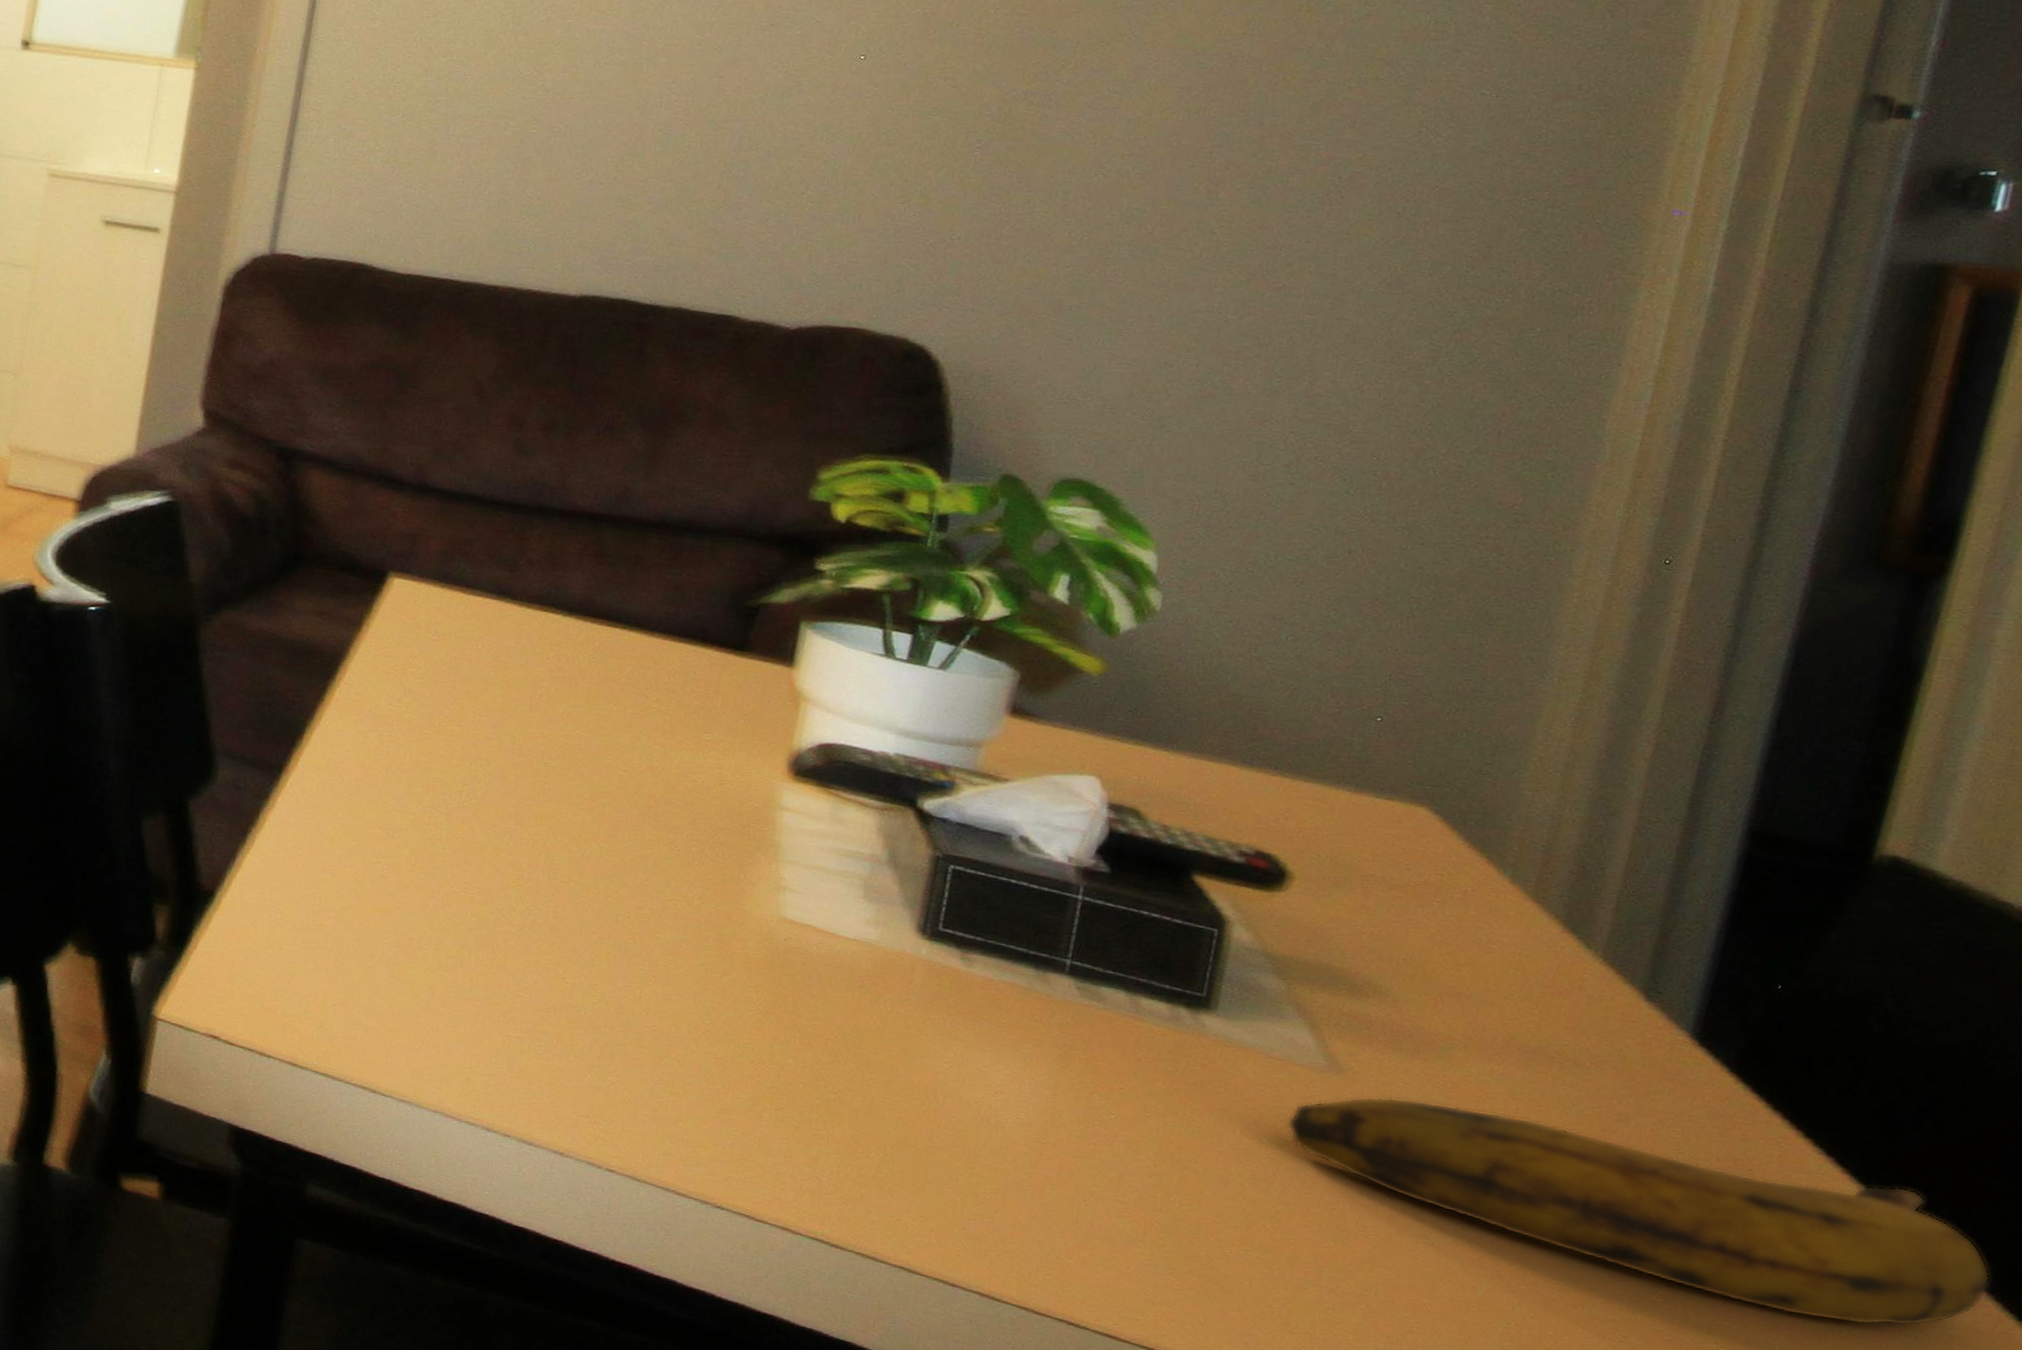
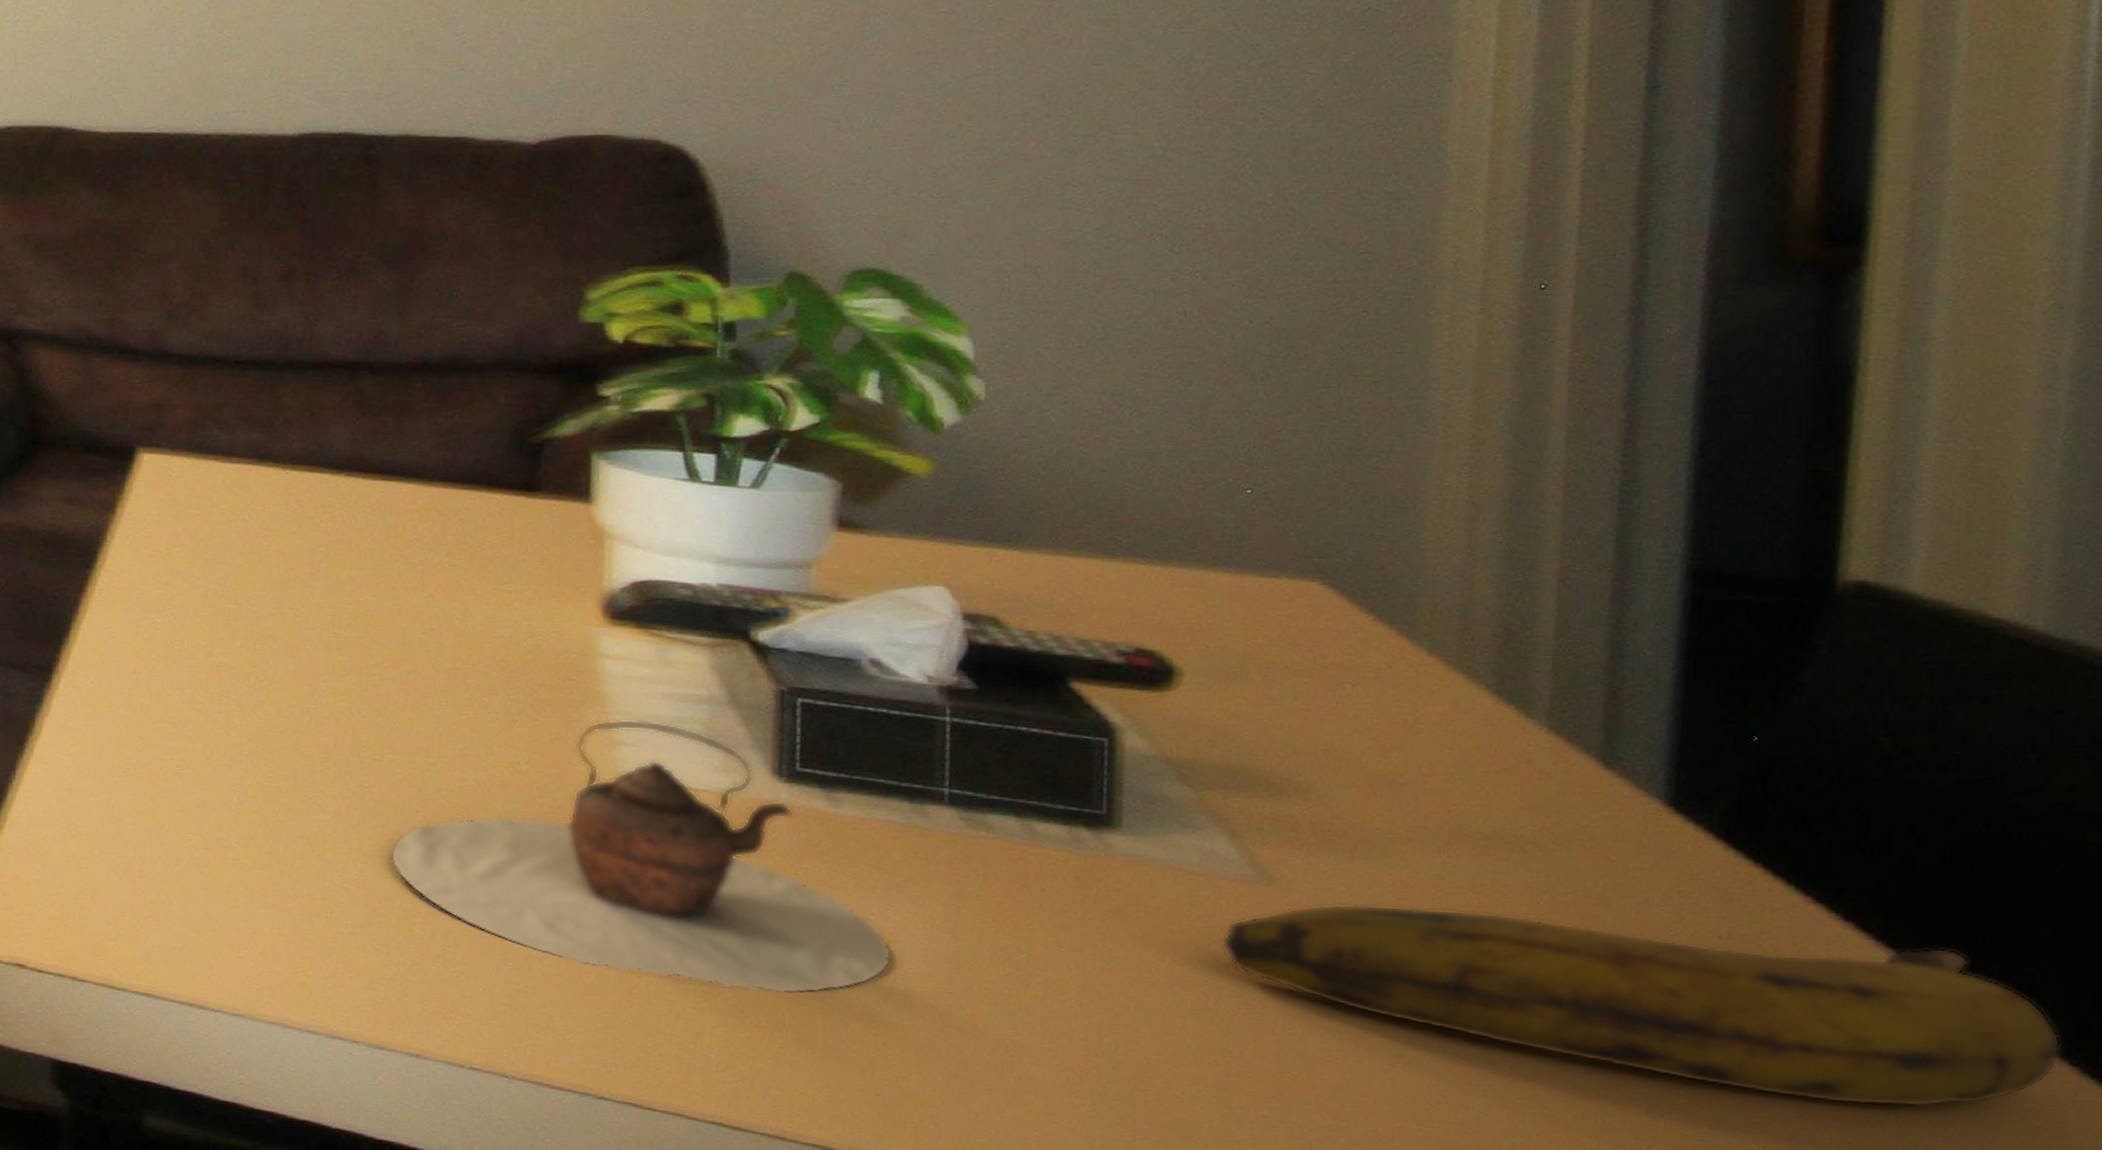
teapot: none [563,867,998,1132] -> present [390,719,892,995]

